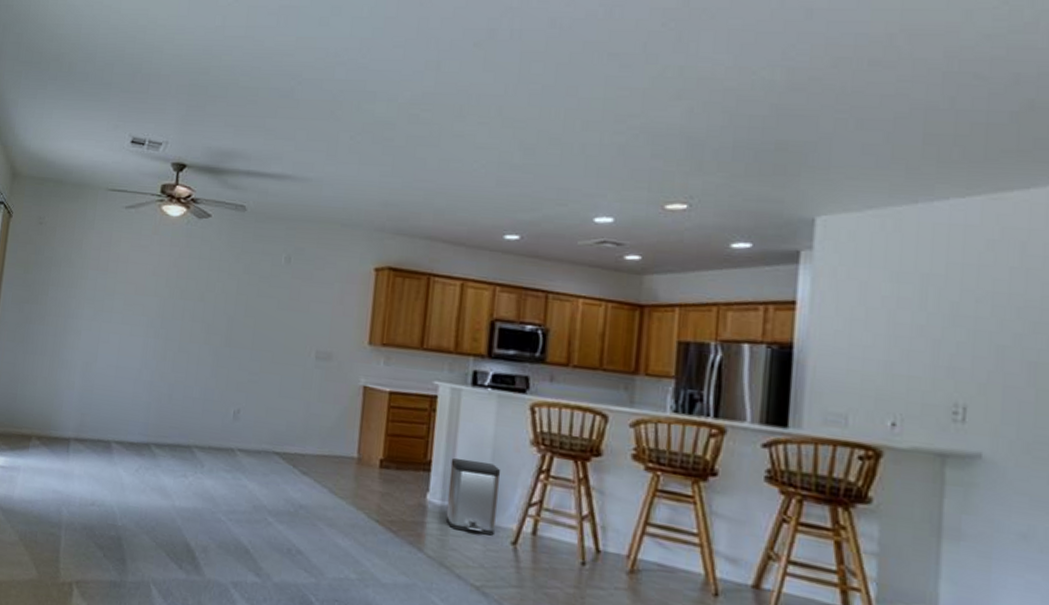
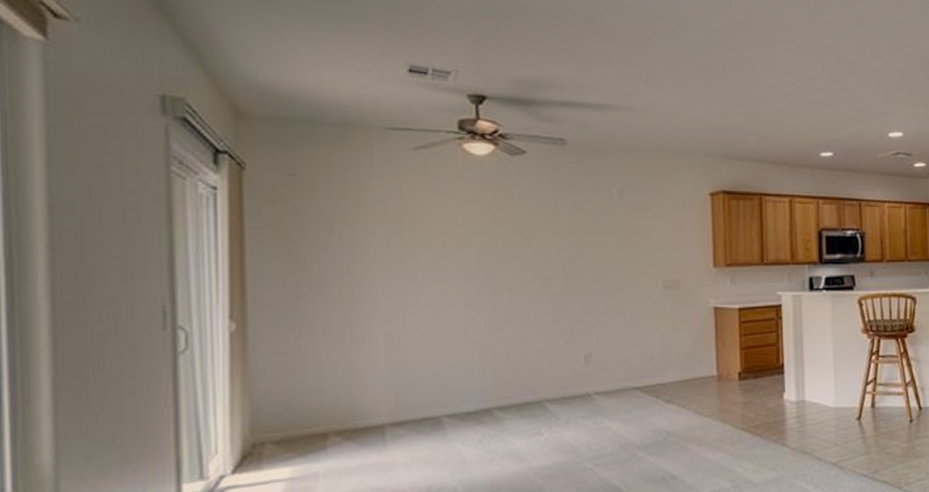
pedal bin: present [445,457,501,536] -> none [800,355,842,420]

